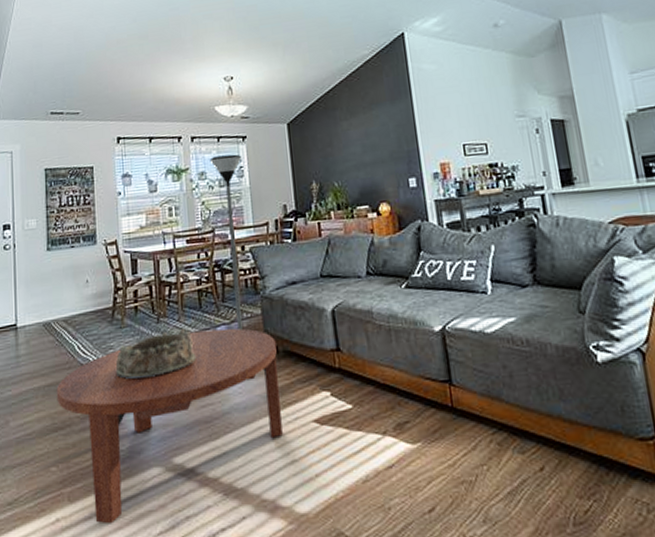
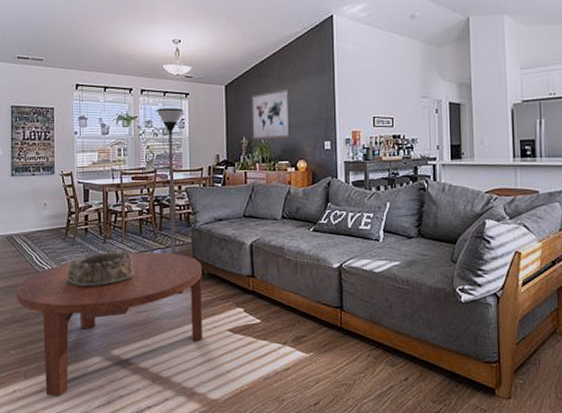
wall art: none [317,120,369,184] -> present [250,88,291,140]

